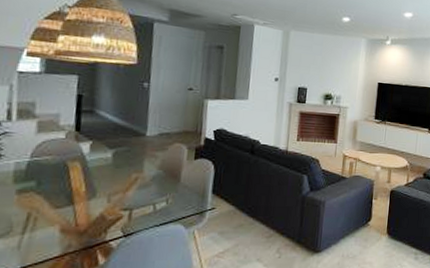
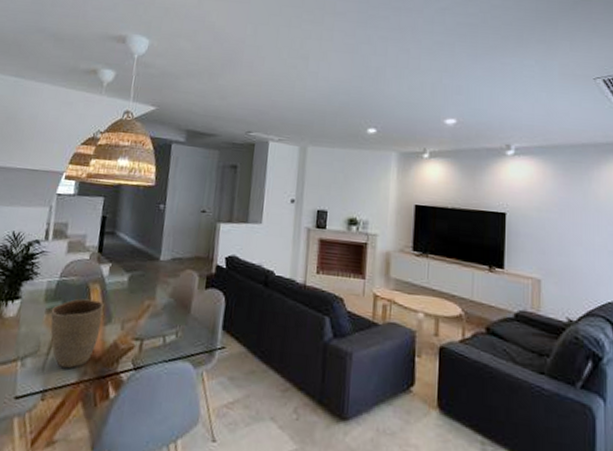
vase: none [22,177,87,245] -> present [50,298,105,369]

